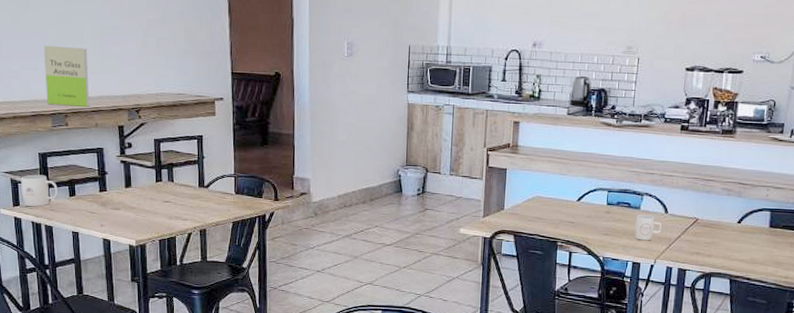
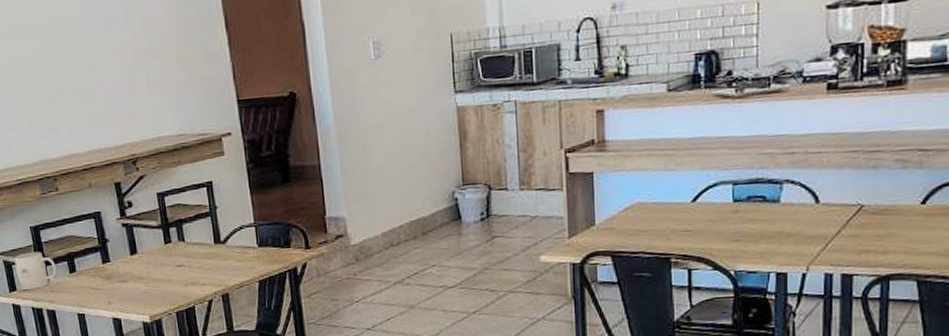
book: present [44,45,90,107] -> none [21,96,80,169]
kettle: present [569,75,592,107] -> none [668,37,697,80]
mug: present [634,215,663,241] -> none [774,208,814,244]

